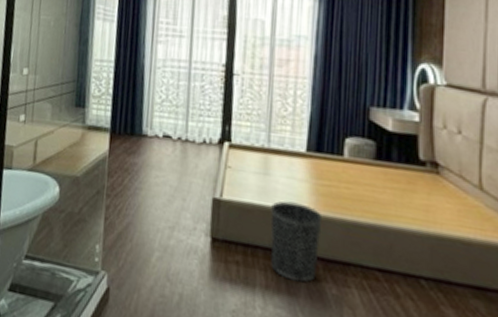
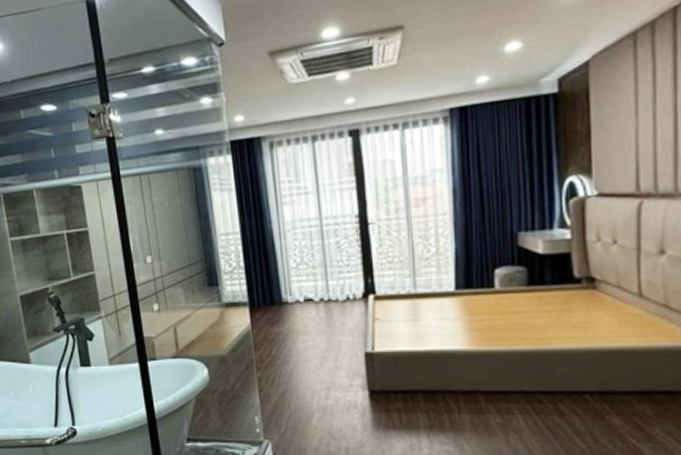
wastebasket: present [269,200,323,284] -> none [424,342,480,417]

